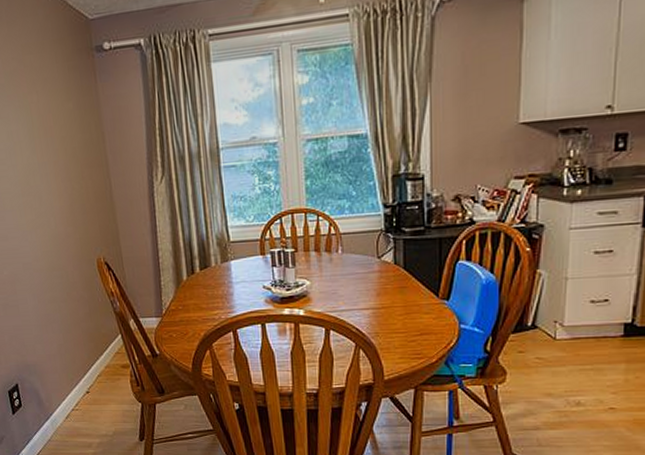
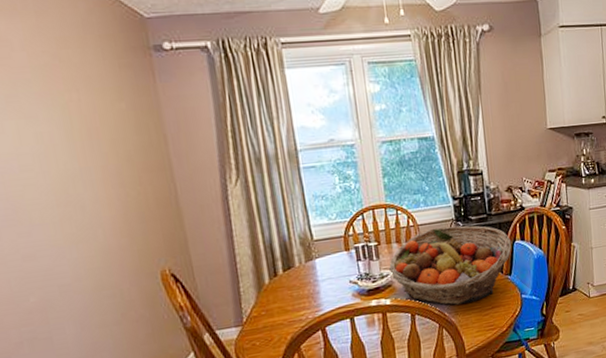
fruit basket: none [305,237,453,325] -> present [389,225,512,305]

